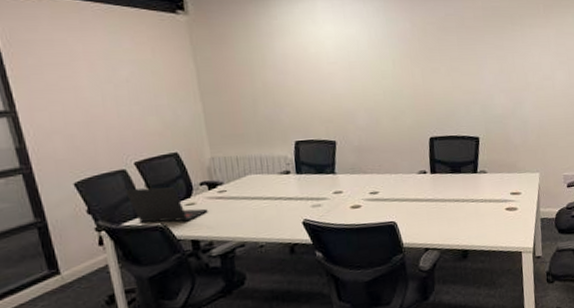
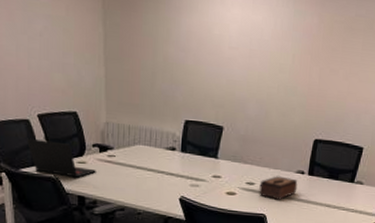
tissue box: none [383,180,423,205] -> present [259,176,298,200]

